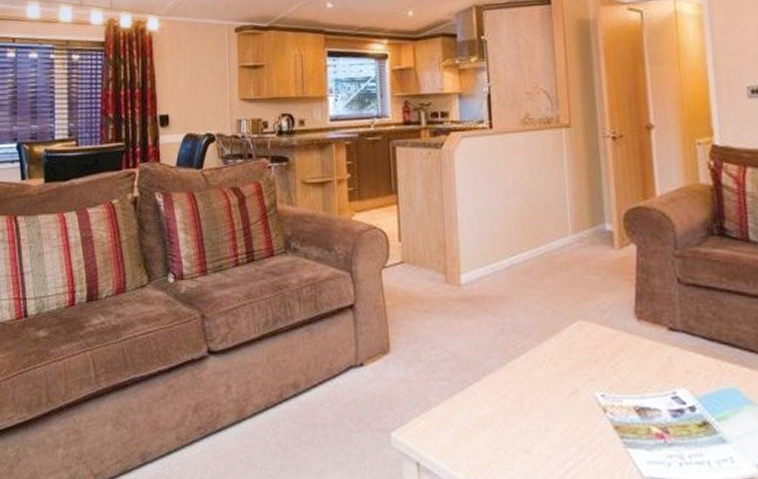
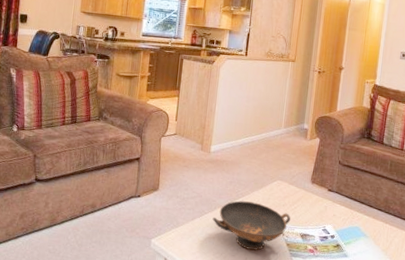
decorative bowl: none [482,359,612,442] -> present [212,201,290,251]

